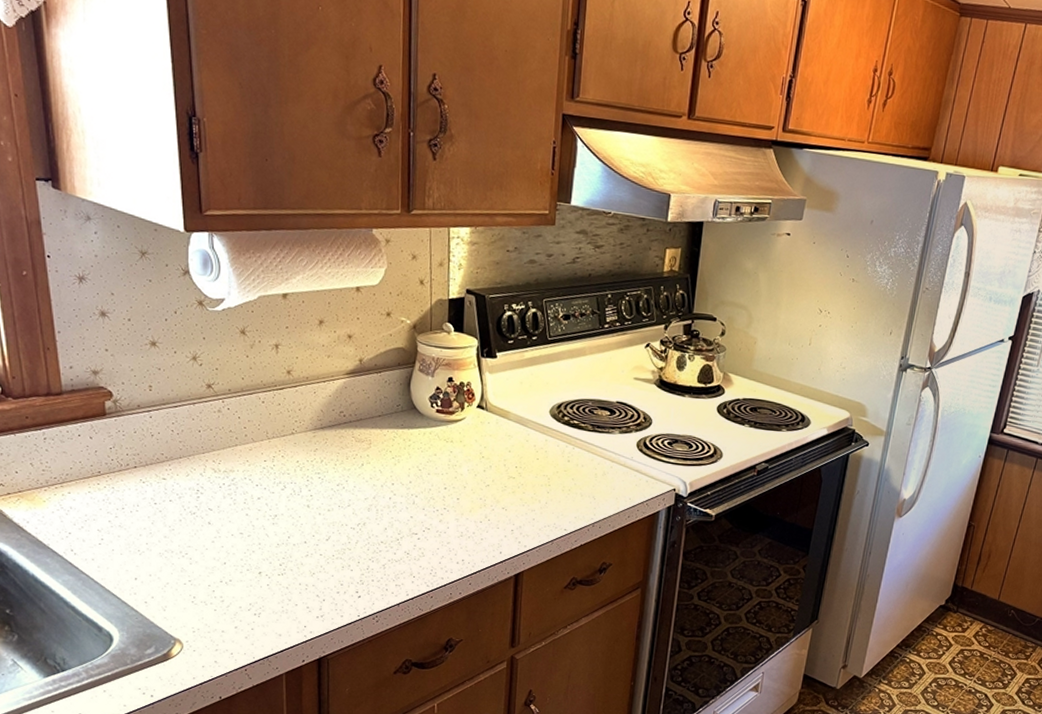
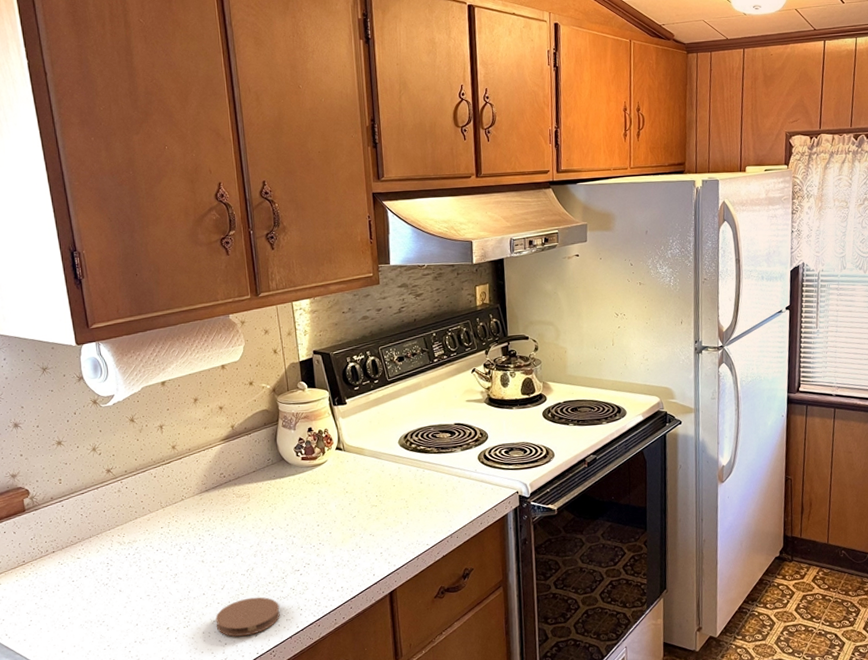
coaster: none [315,554,390,596] -> present [215,596,280,637]

